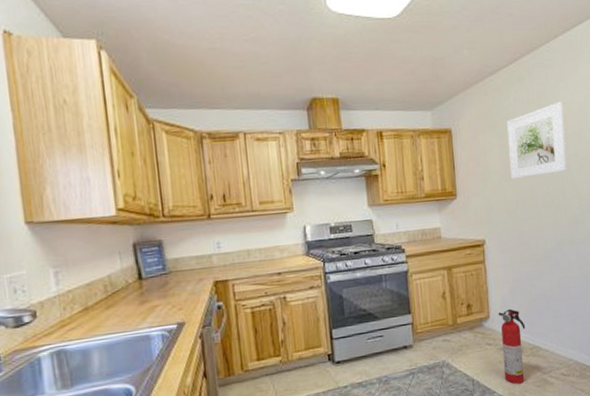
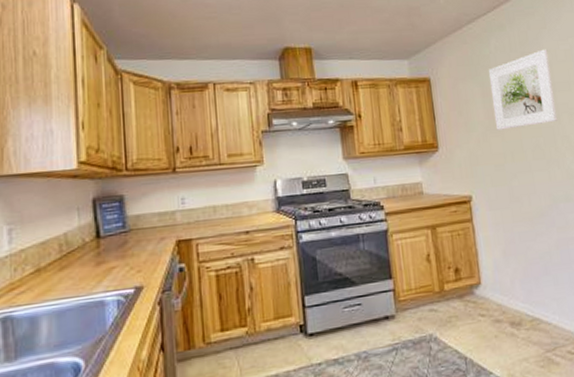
fire extinguisher: present [498,308,526,385] -> none [490,273,526,364]

